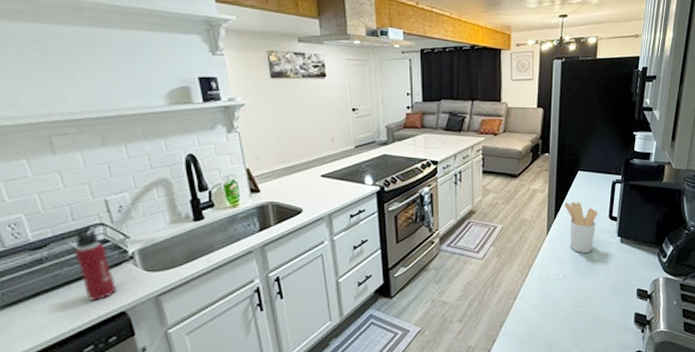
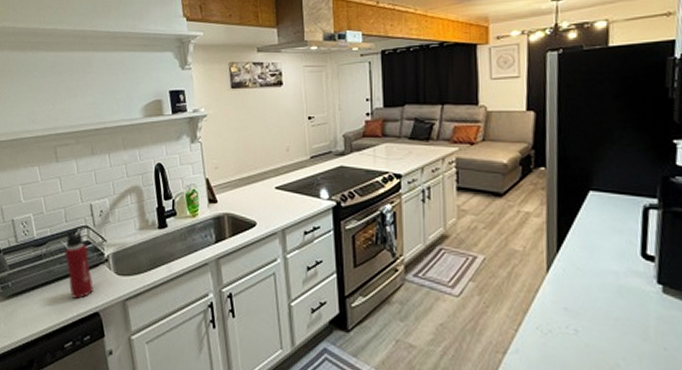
utensil holder: present [564,202,598,253] -> none [570,231,624,303]

